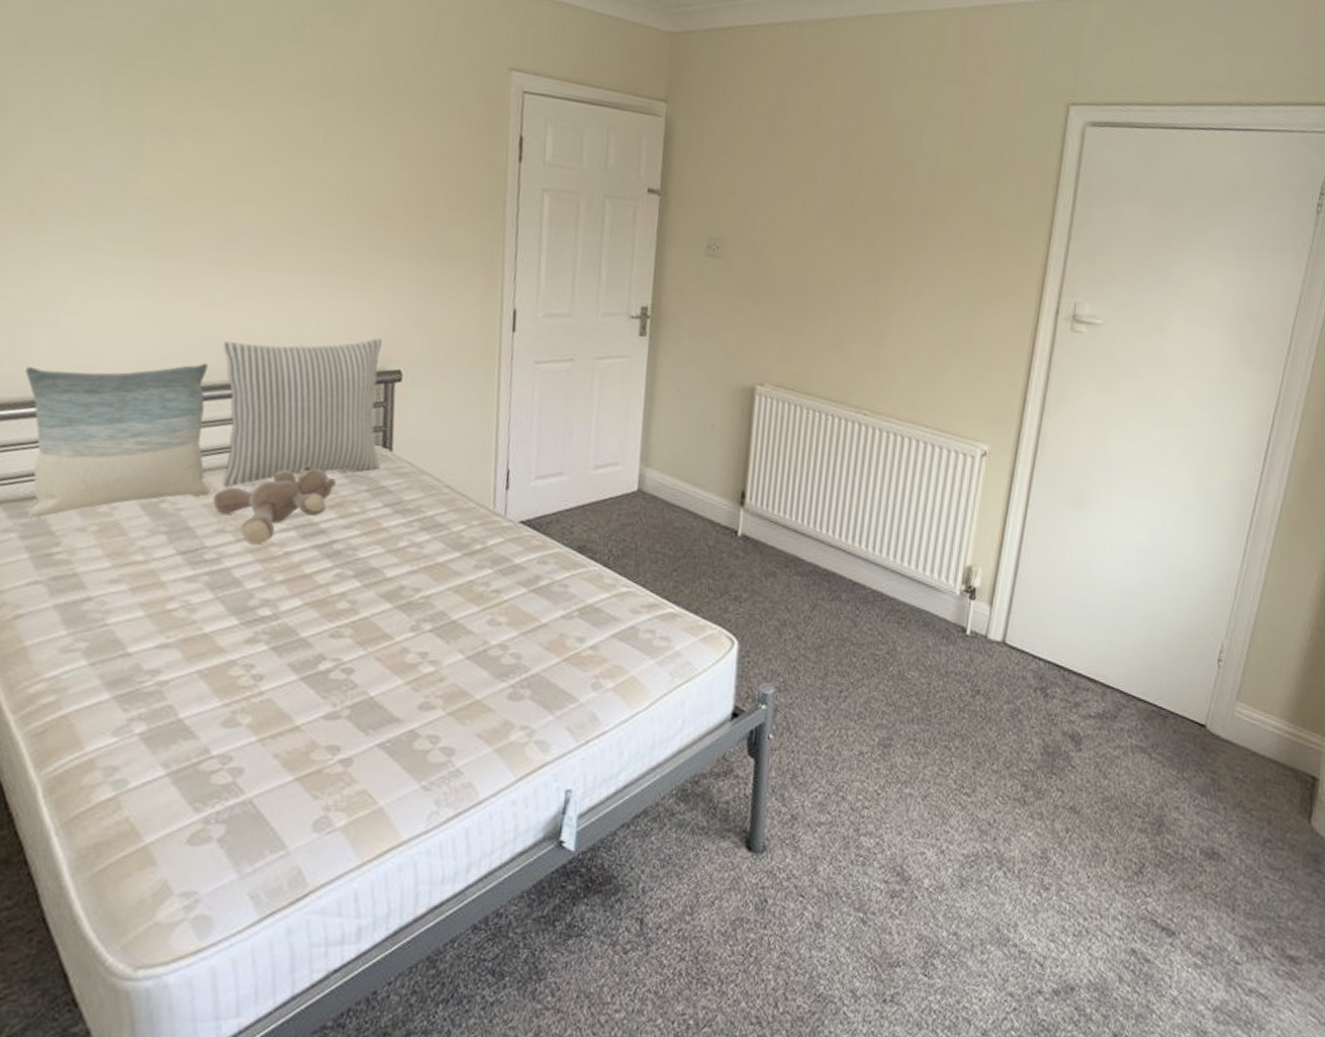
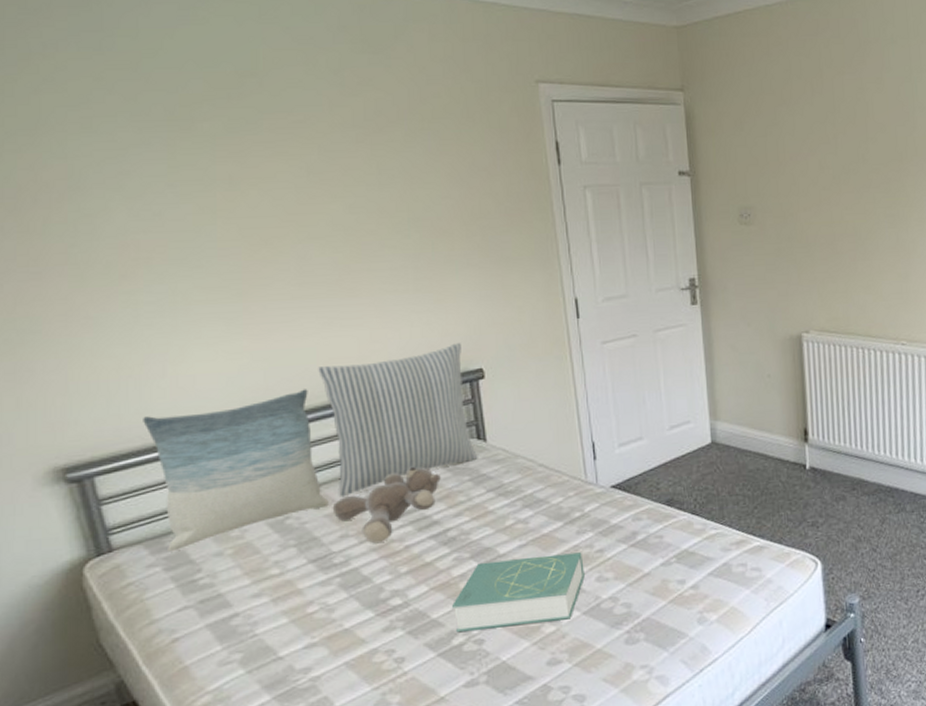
book: none [323,583,477,662] -> present [451,552,585,633]

